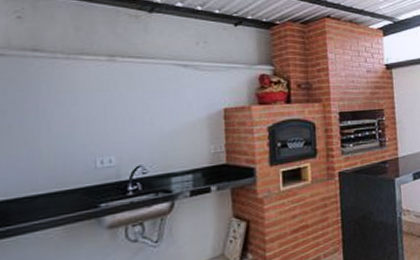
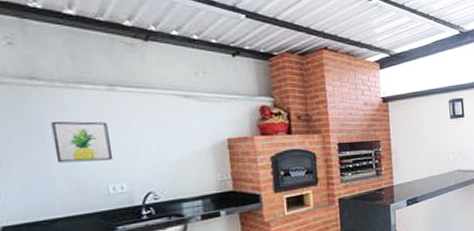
wall art: none [47,92,103,135] -> present [51,121,112,163]

